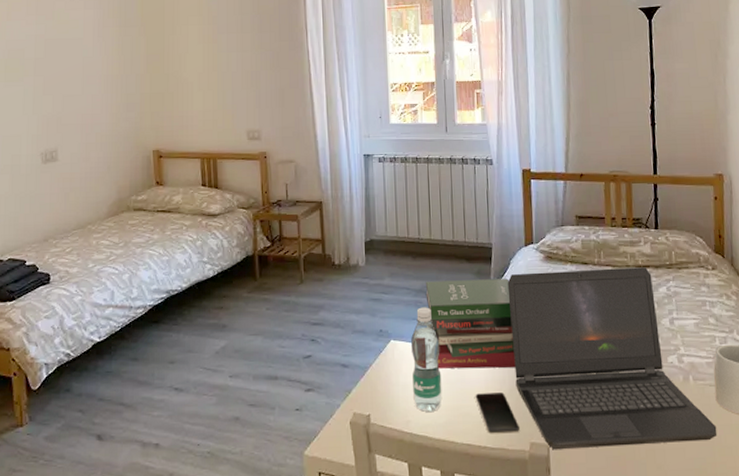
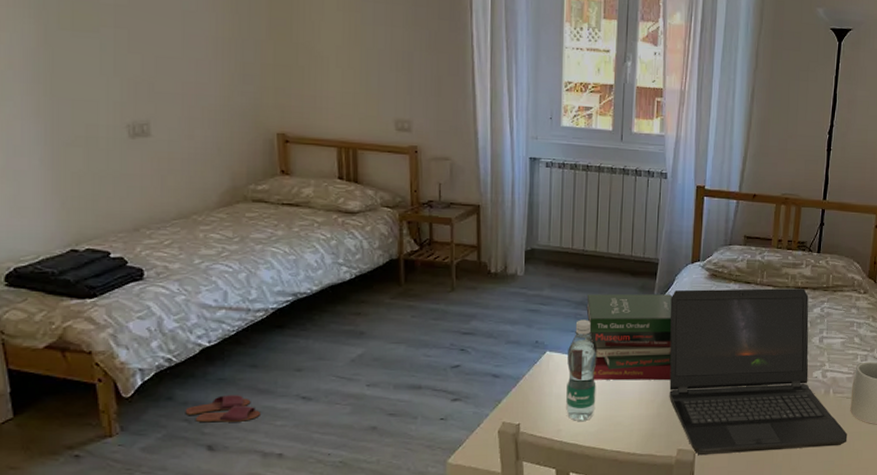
slippers: none [80,387,140,413] -> present [185,395,260,423]
smartphone: present [475,392,520,433] -> none [628,403,669,441]

